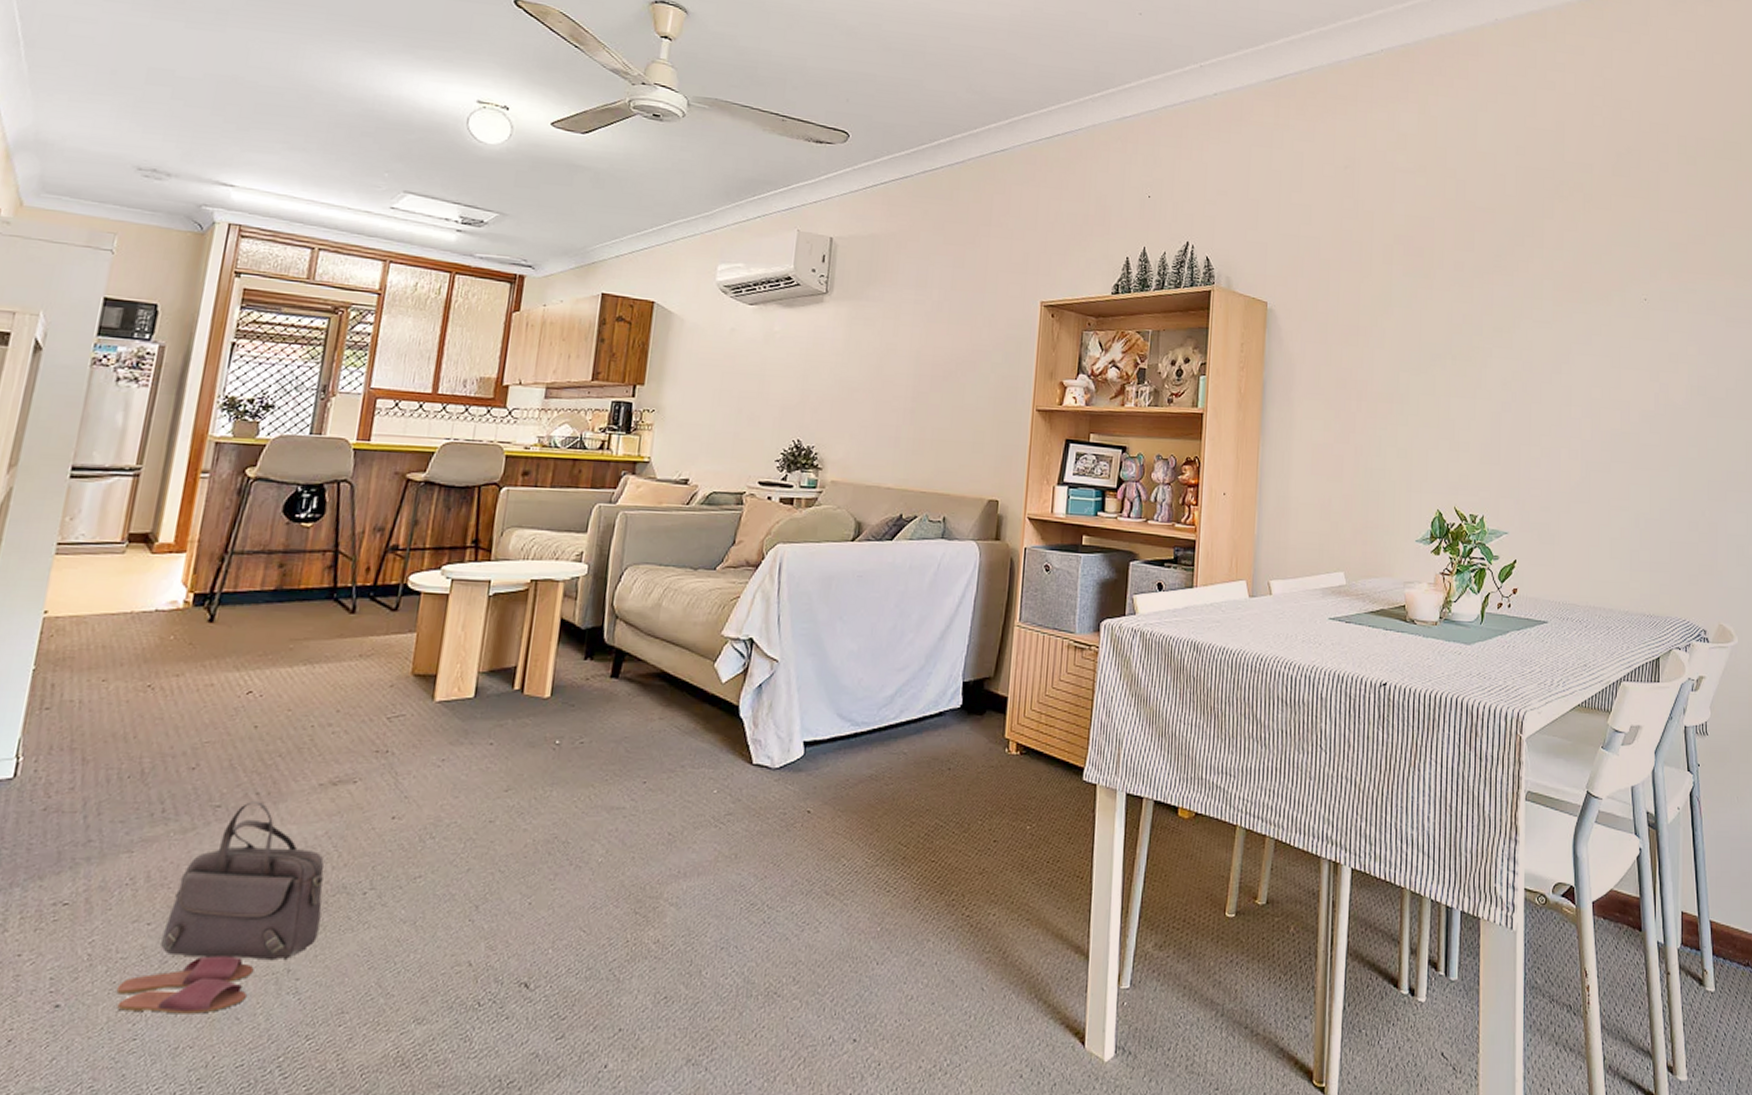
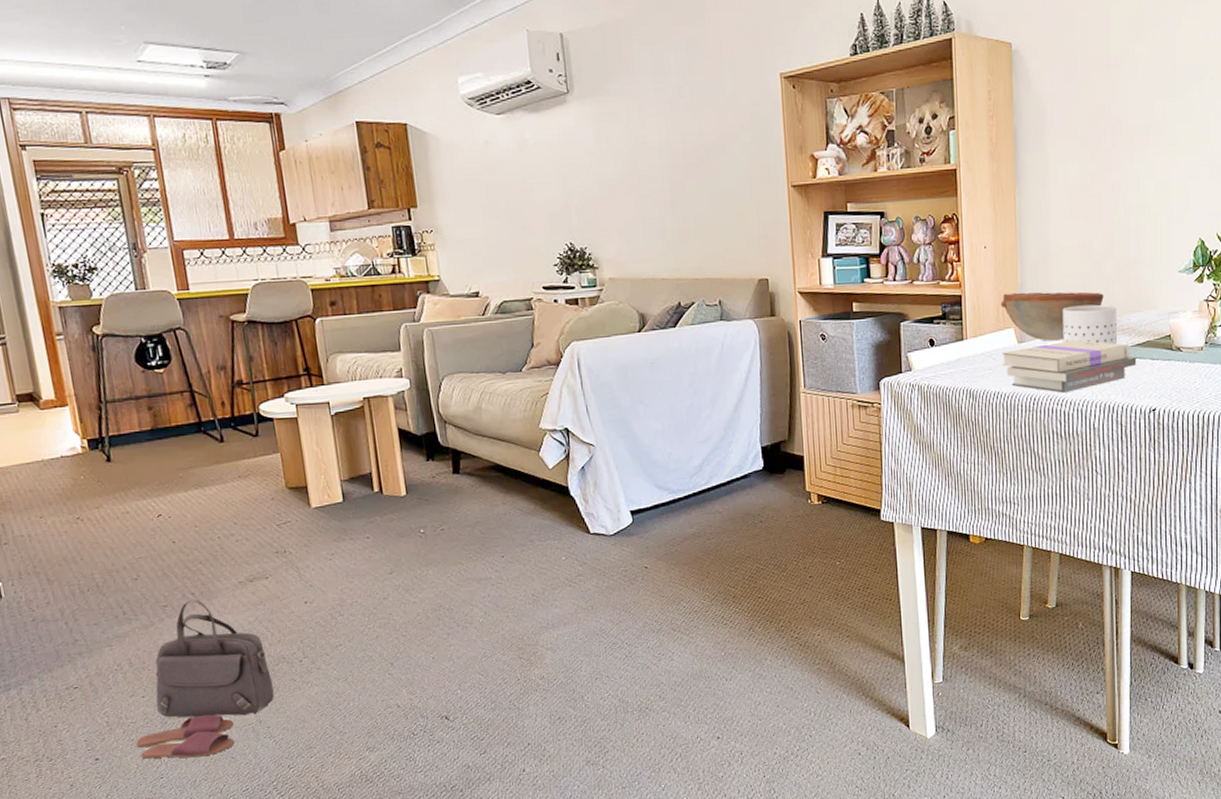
books: none [1231,599,1370,656] -> present [1002,339,1137,393]
bowl: none [1234,543,1340,599] -> present [1000,291,1104,341]
mug: none [1296,564,1353,610] -> present [1062,304,1118,345]

